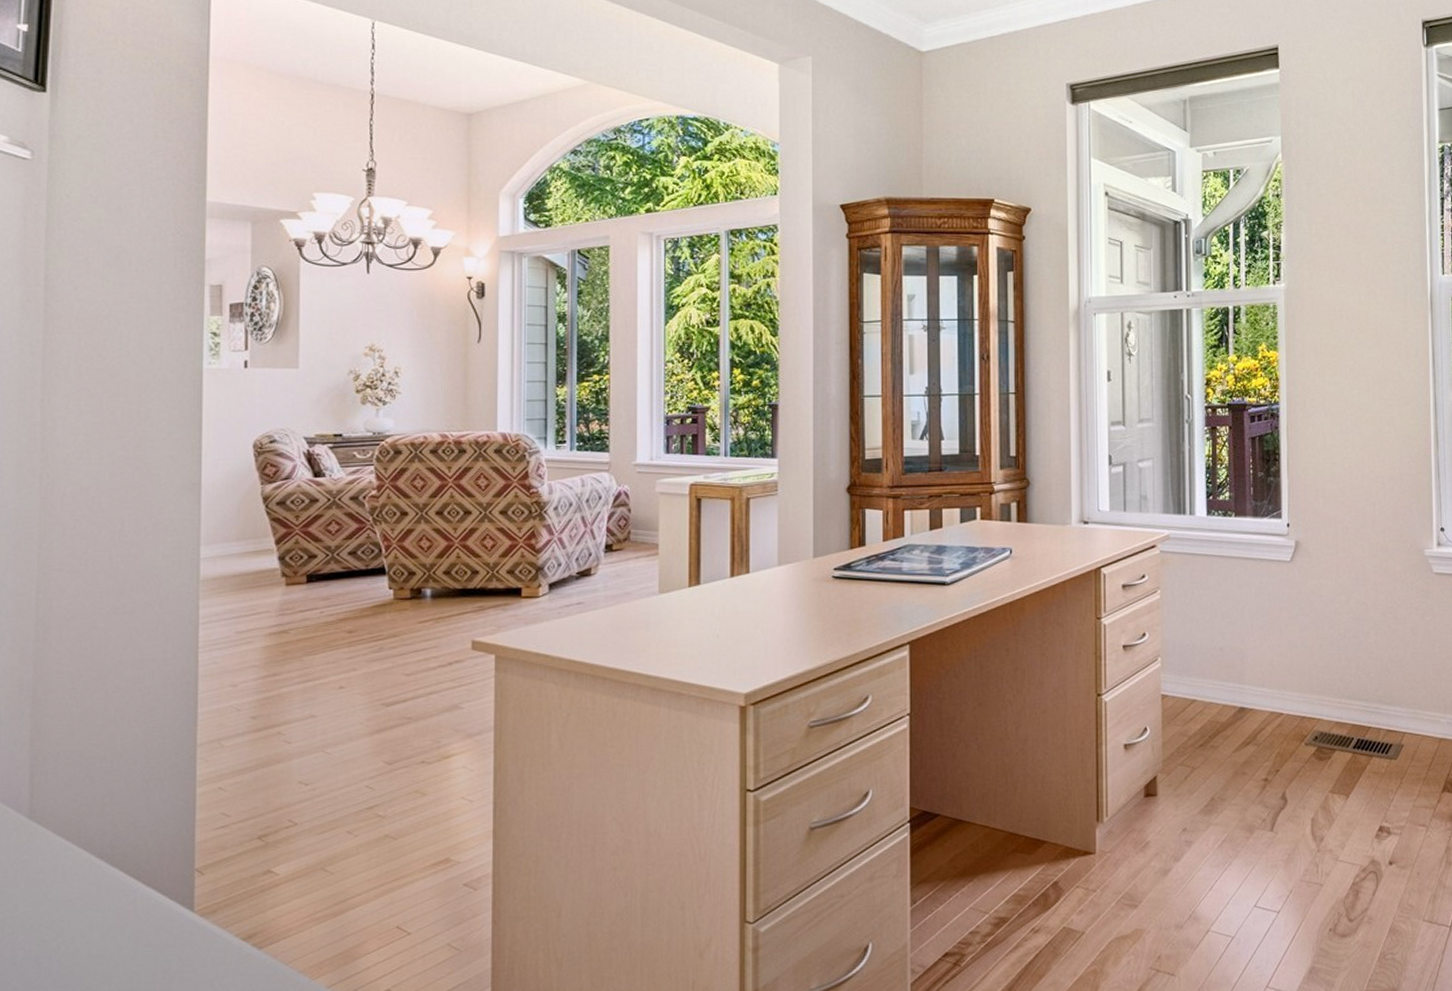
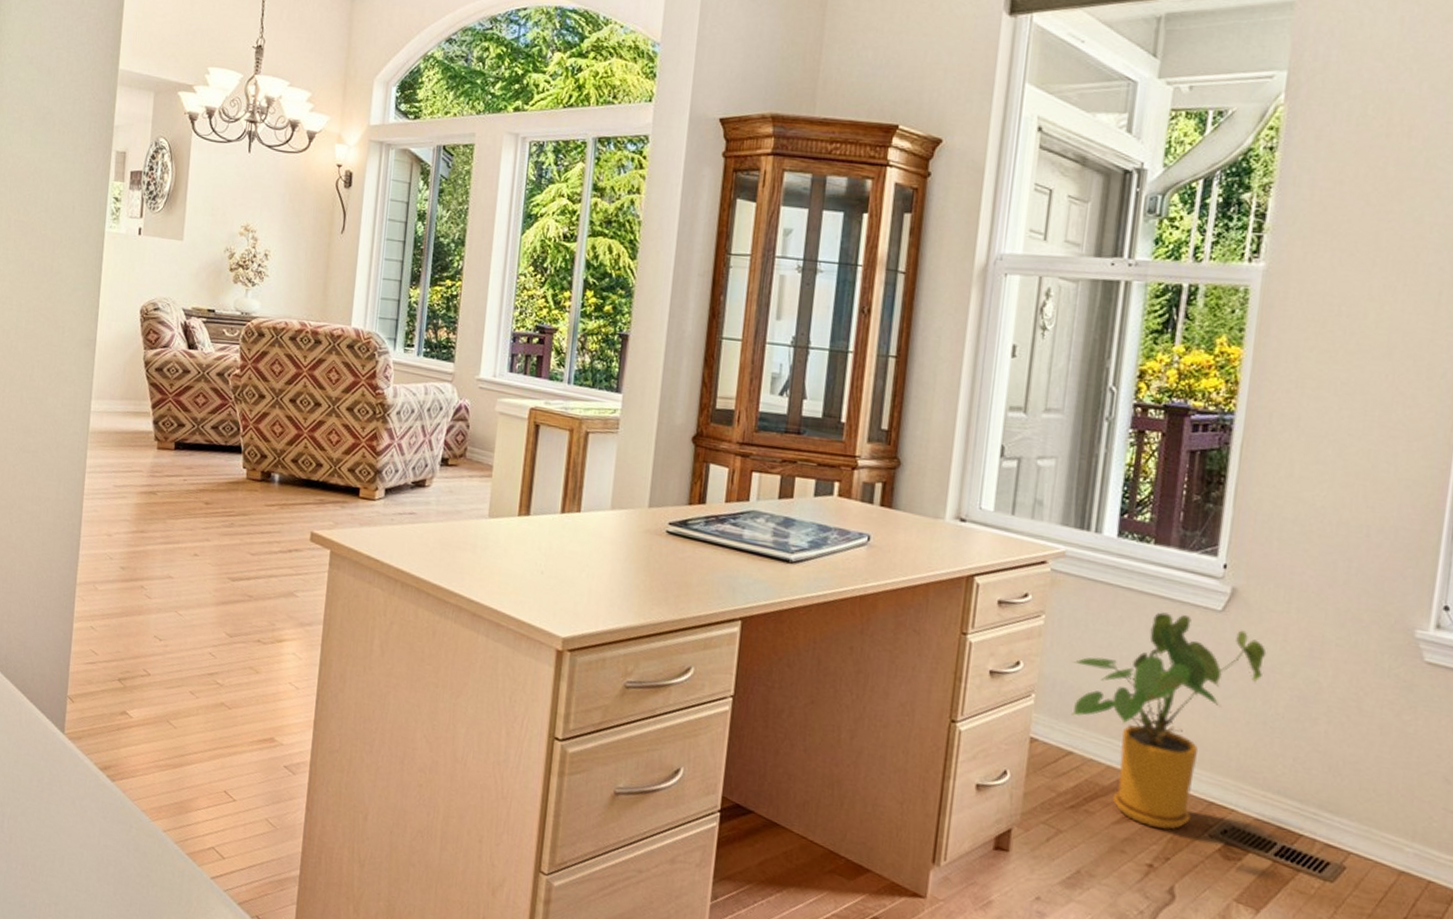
house plant: none [1187,569,1326,748] -> present [1072,612,1267,830]

